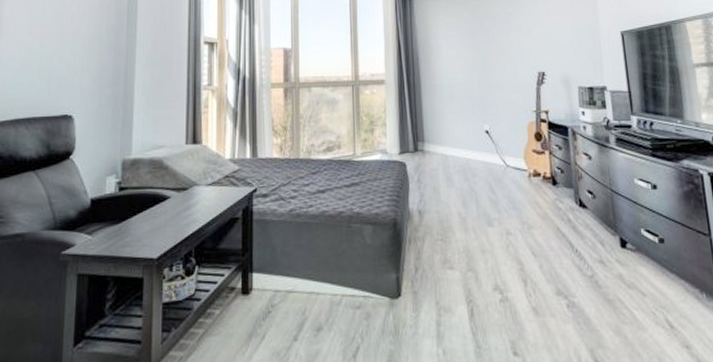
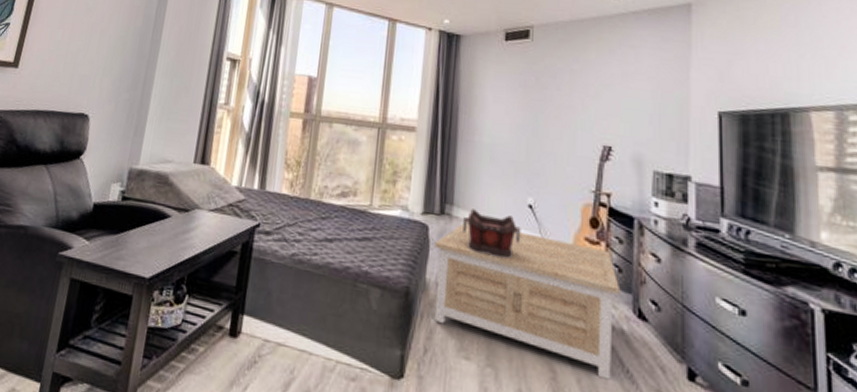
coffee table: none [413,153,565,261] -> present [434,221,619,380]
decorative container: none [434,142,483,180] -> present [463,209,521,259]

